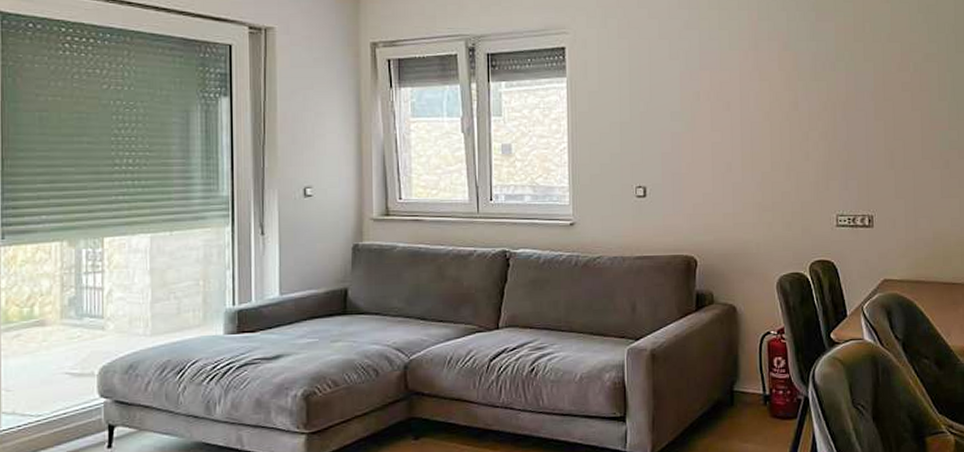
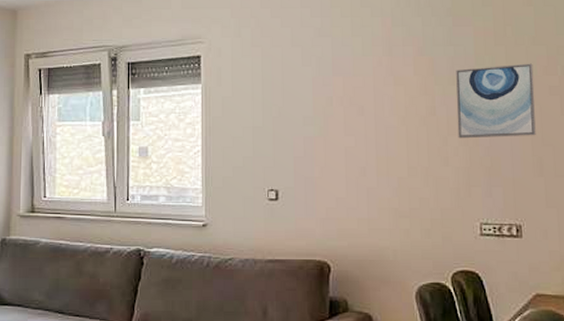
wall art: none [817,60,889,134] -> present [456,63,536,139]

